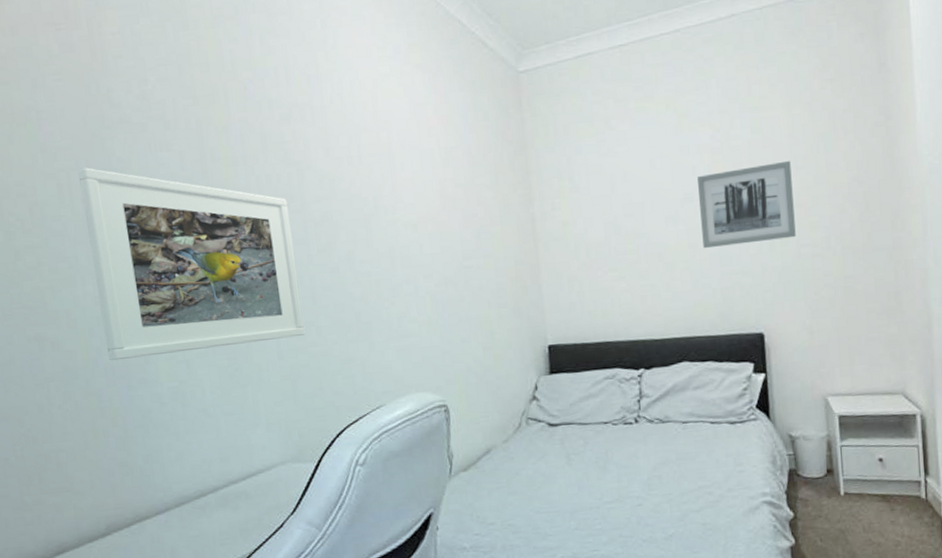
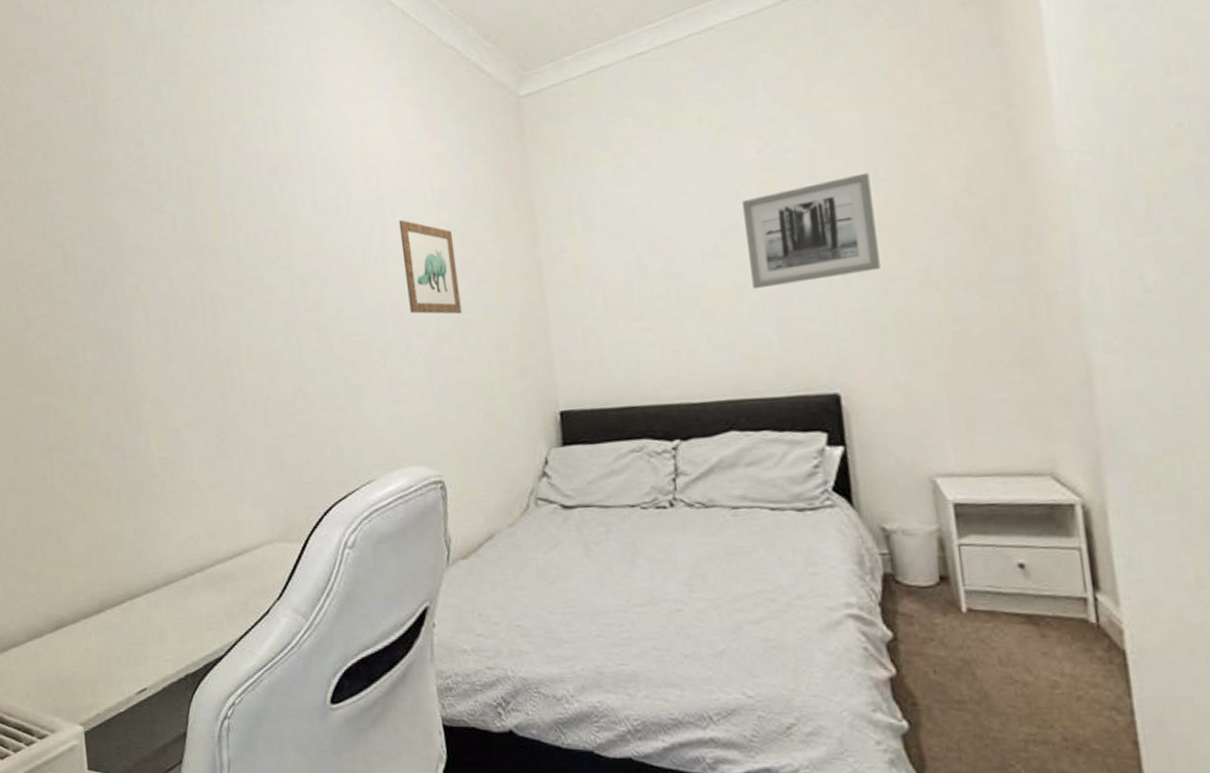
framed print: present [78,167,306,361] -> none [81,235,293,430]
wall art: none [408,174,465,260] -> present [398,220,462,314]

